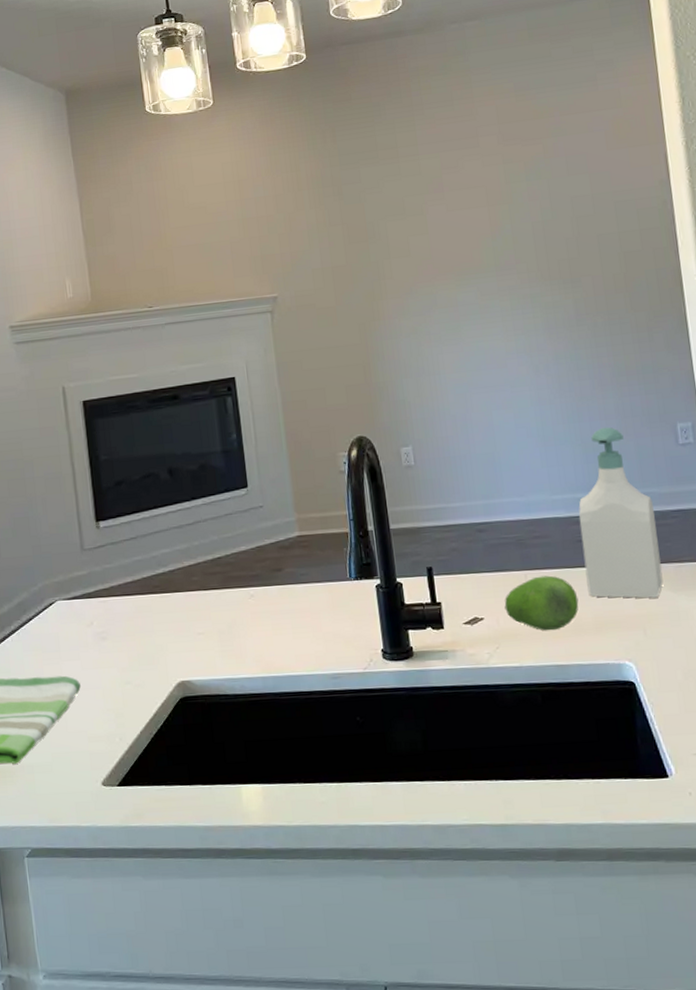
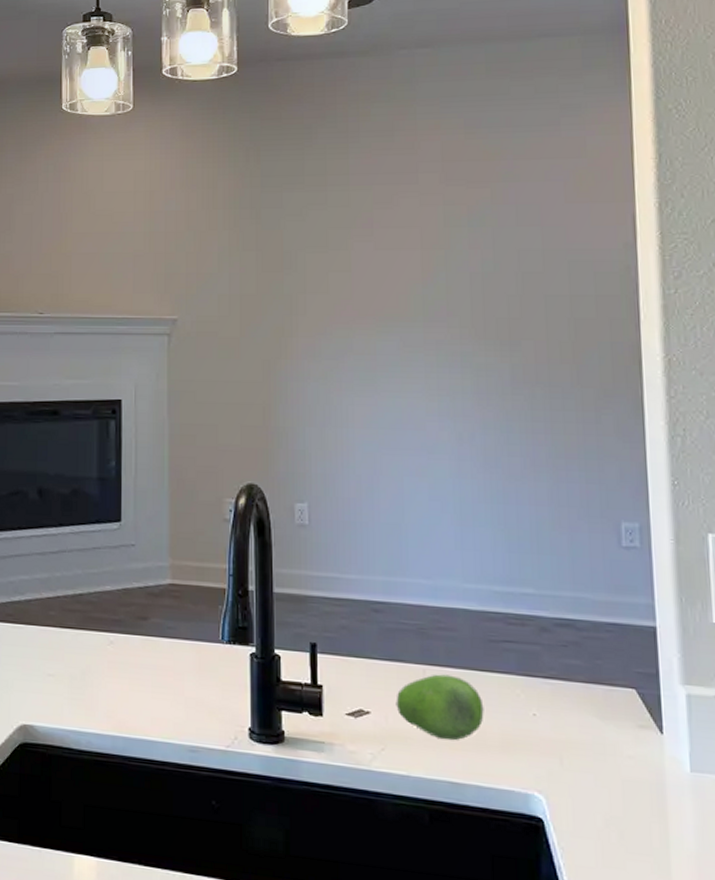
soap bottle: present [578,427,663,599] -> none [493,513,589,723]

